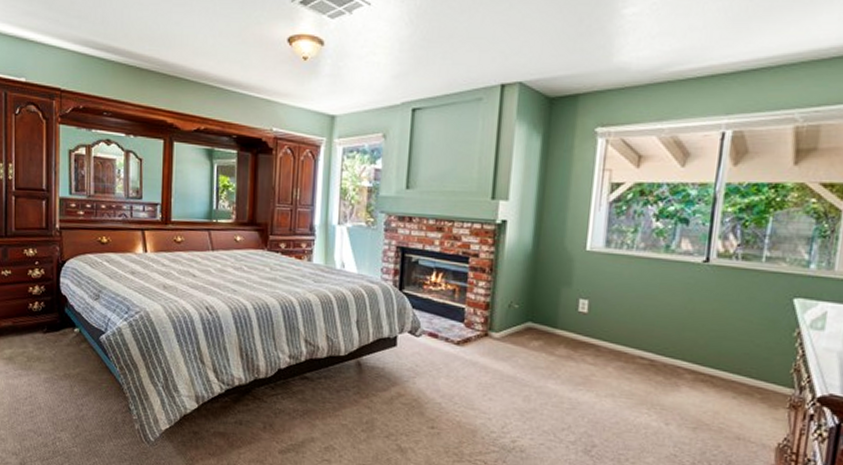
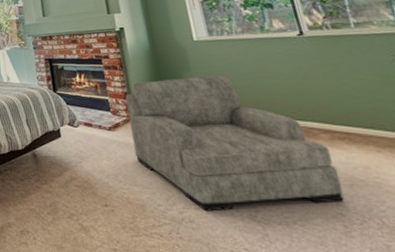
armchair: none [480,292,688,444] -> present [125,75,344,212]

